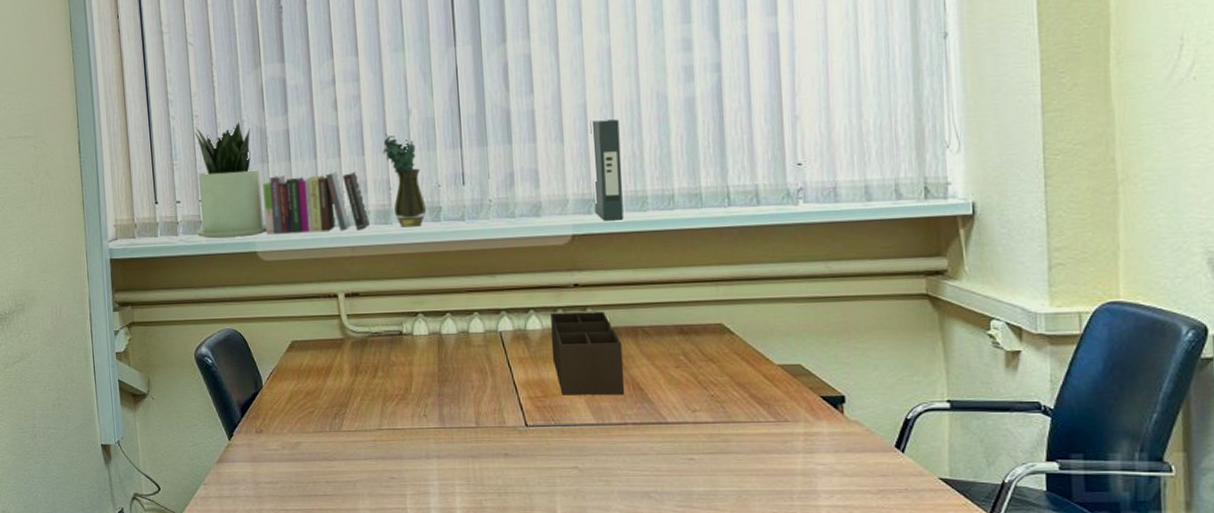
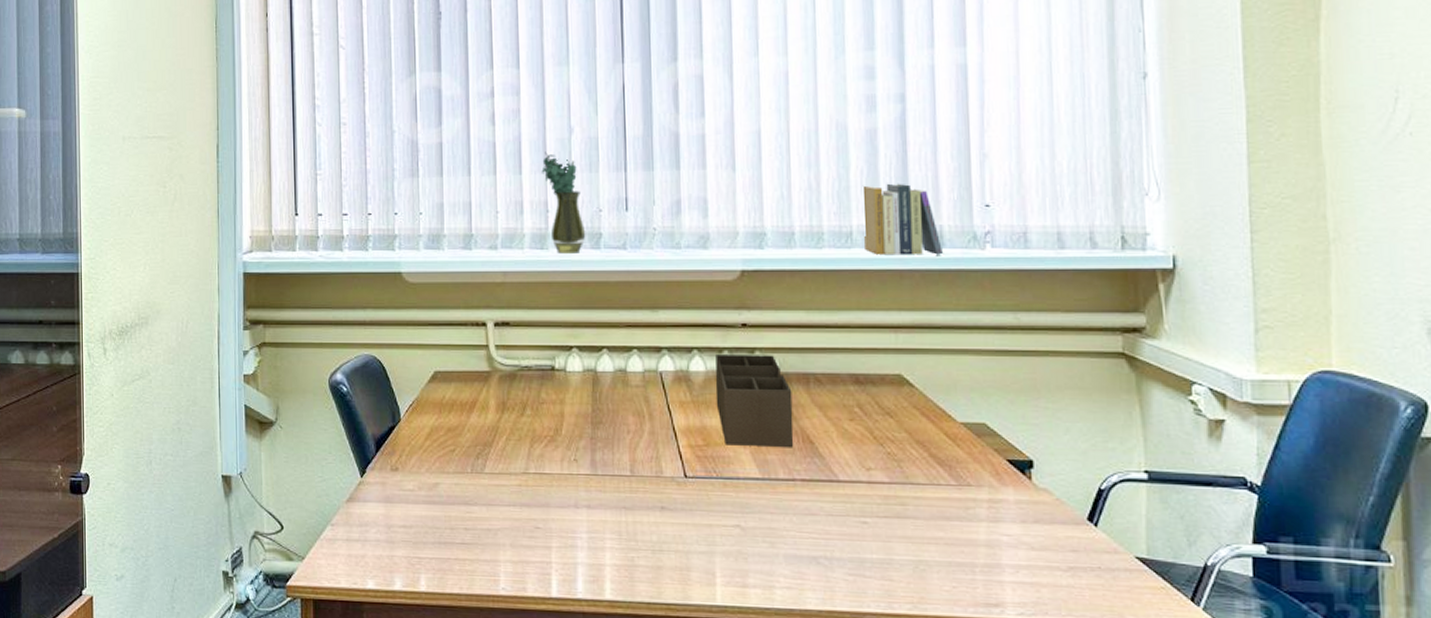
planter: present [194,122,267,239] -> none [337,132,414,256]
books: present [263,171,370,236] -> none [411,190,524,256]
binder: present [590,118,624,222] -> none [764,147,798,258]
books: none [682,147,760,216] -> present [862,183,944,256]

